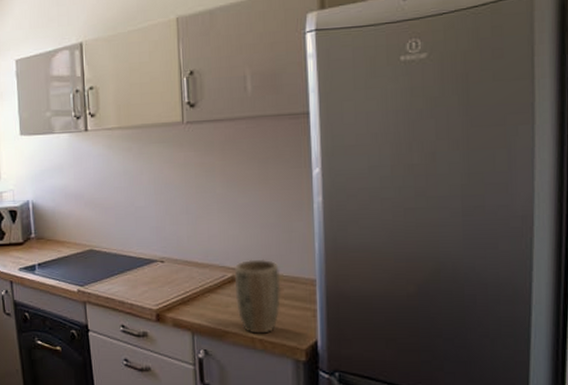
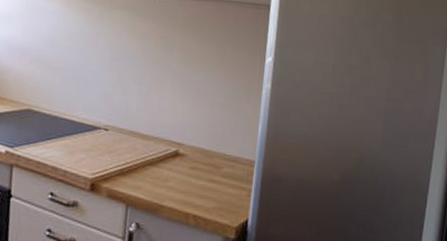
plant pot: present [234,259,281,334] -> none [175,135,223,210]

